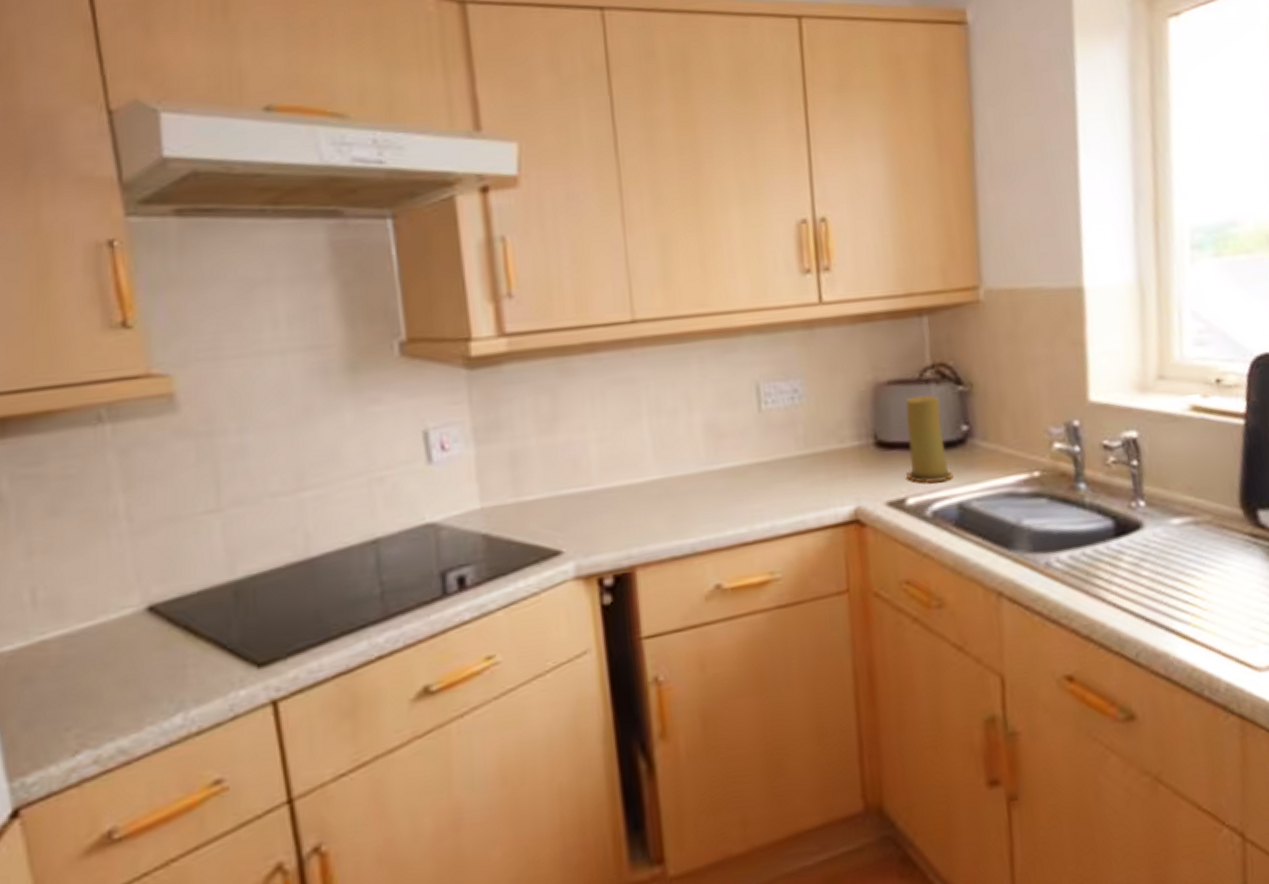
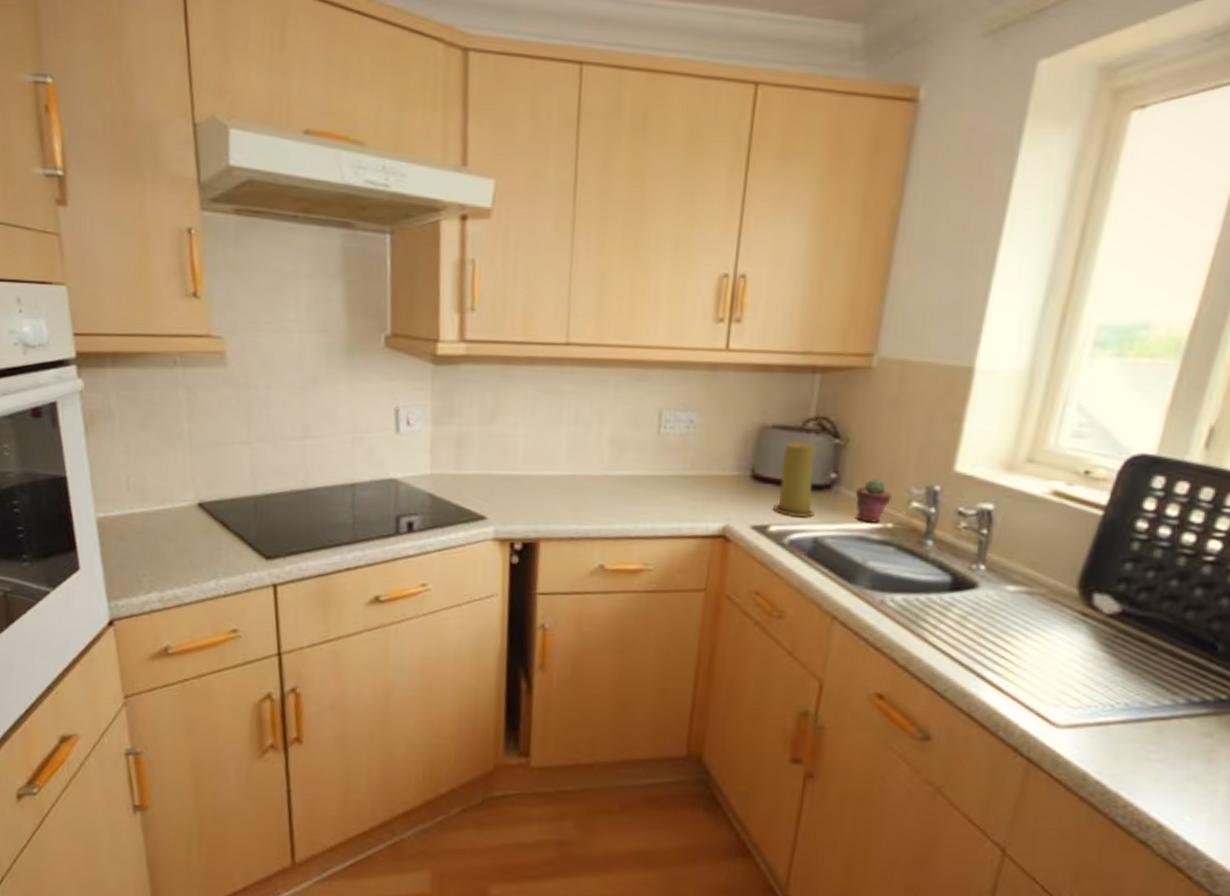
potted succulent: none [992,423,1032,476] -> present [855,478,892,524]

